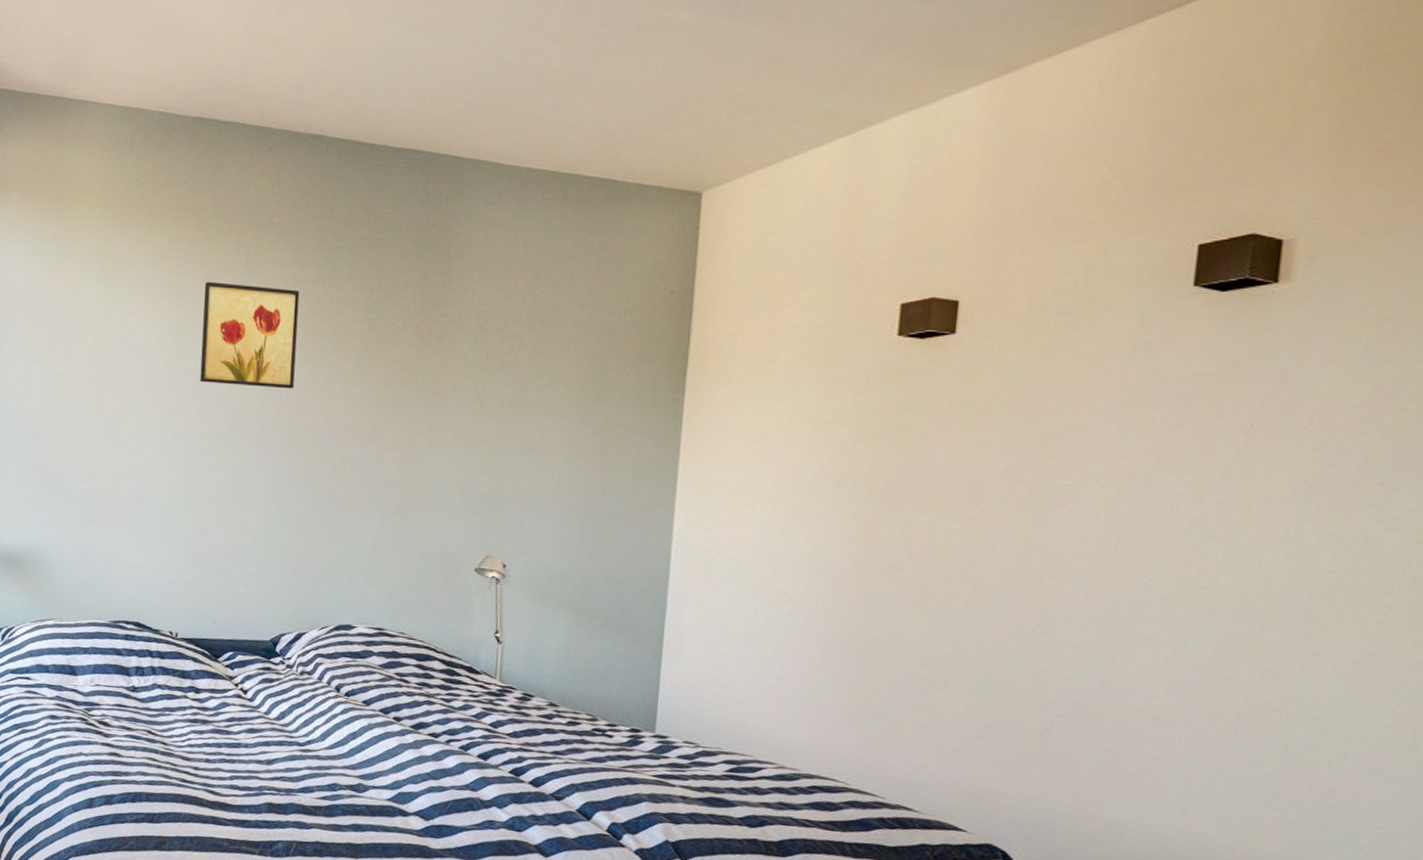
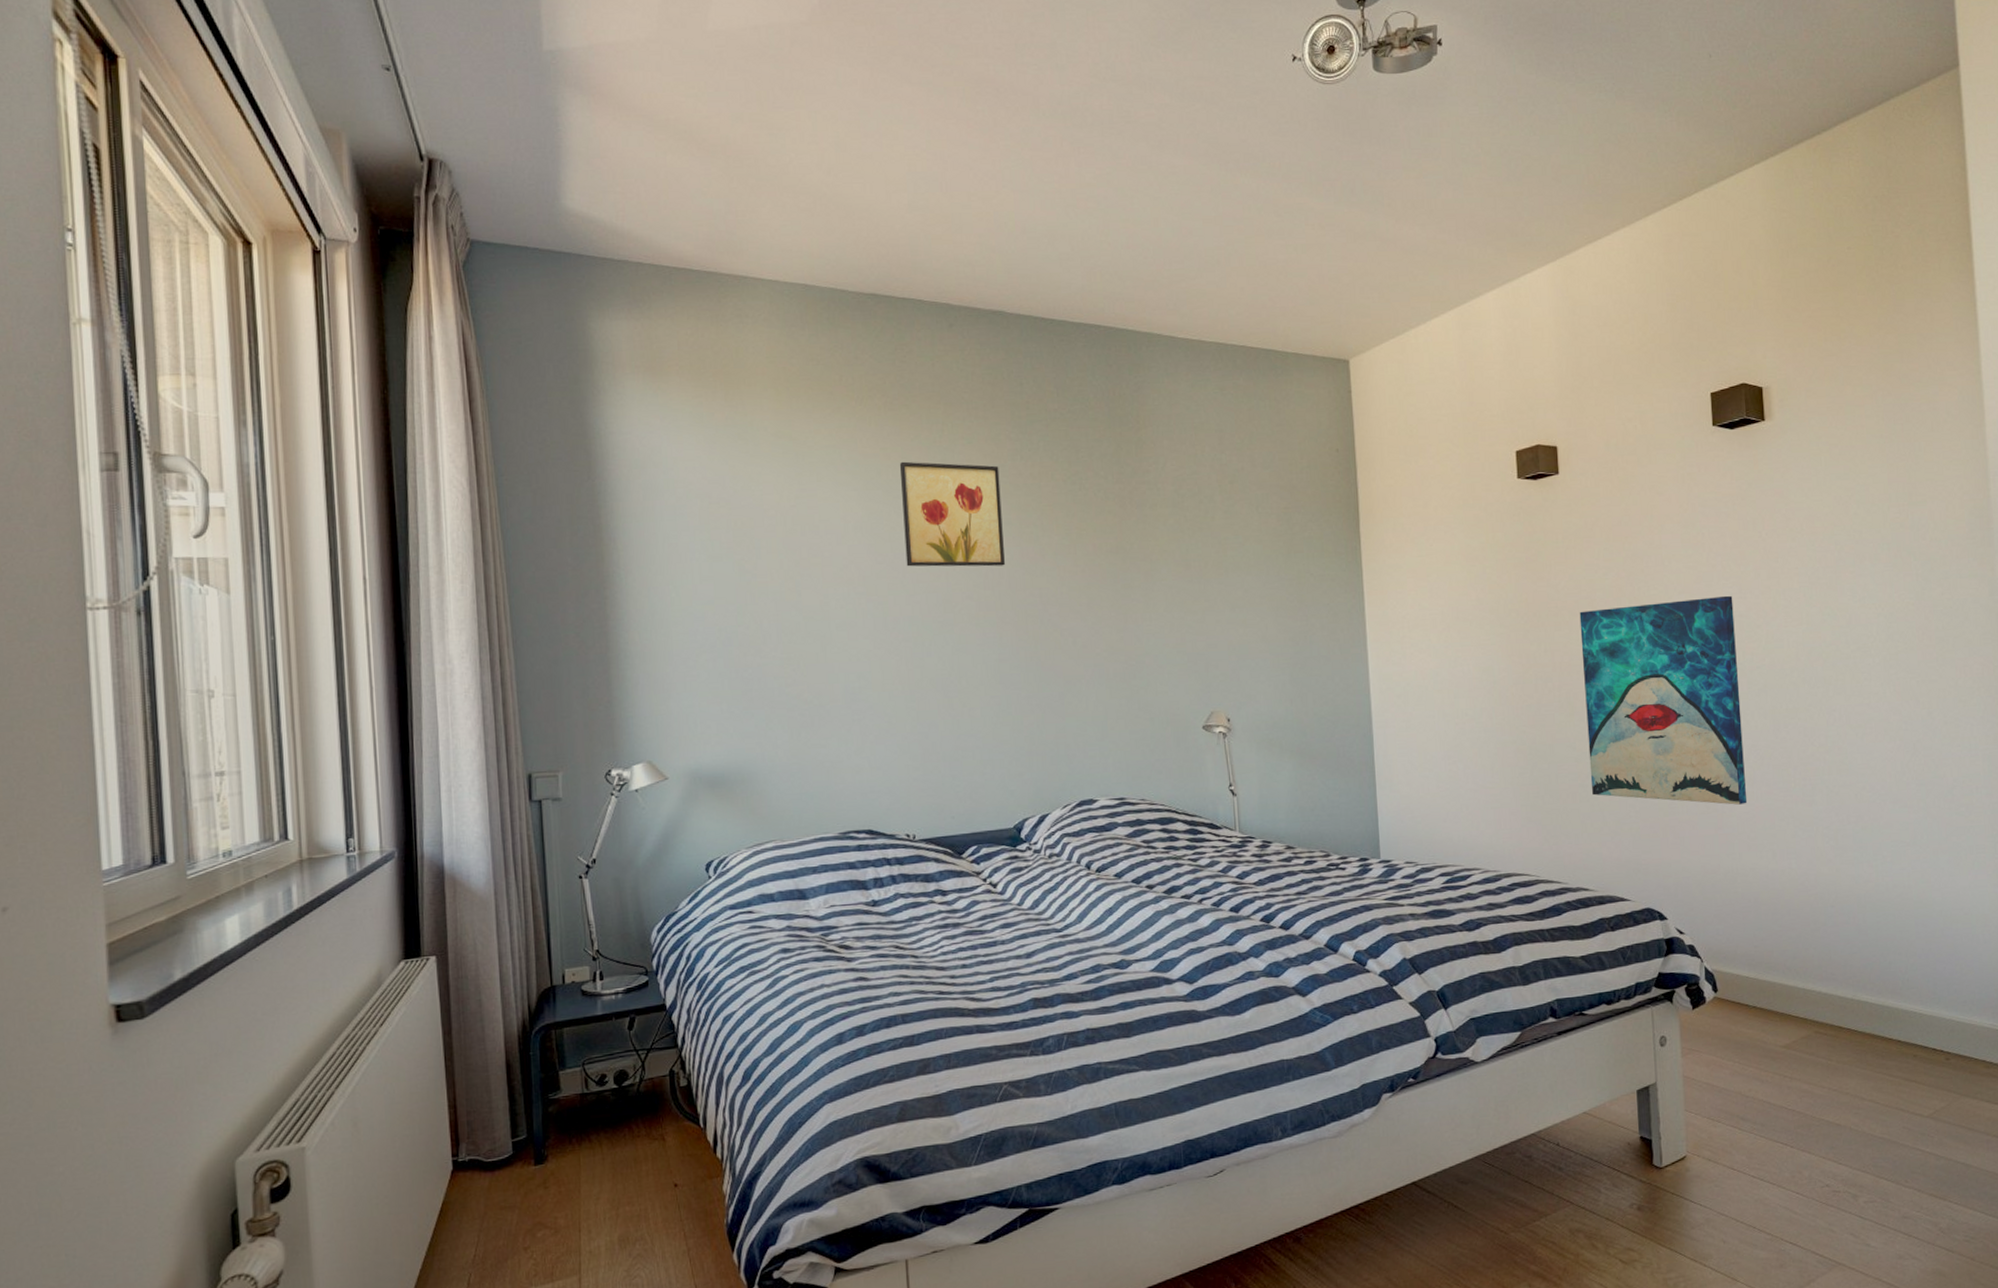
wall art: none [935,495,1184,748] -> present [1579,595,1748,805]

